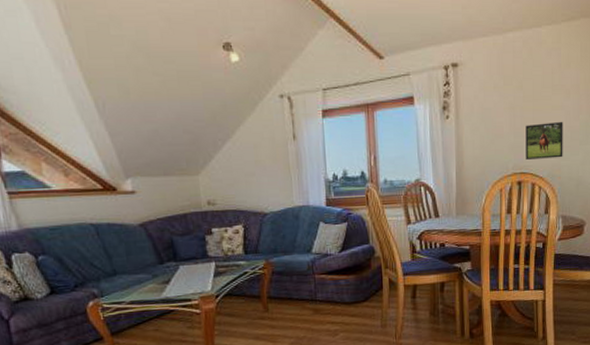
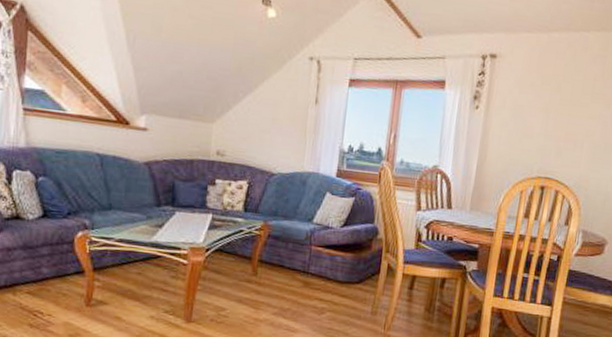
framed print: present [525,121,563,160] -> none [553,129,599,169]

